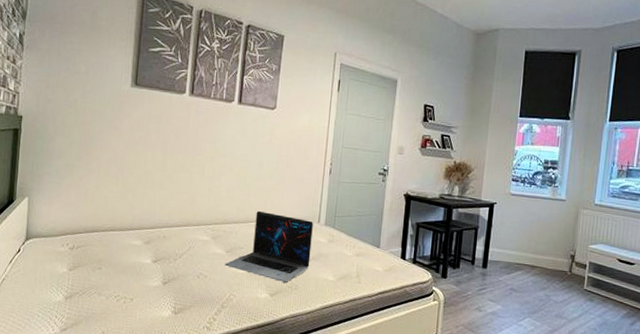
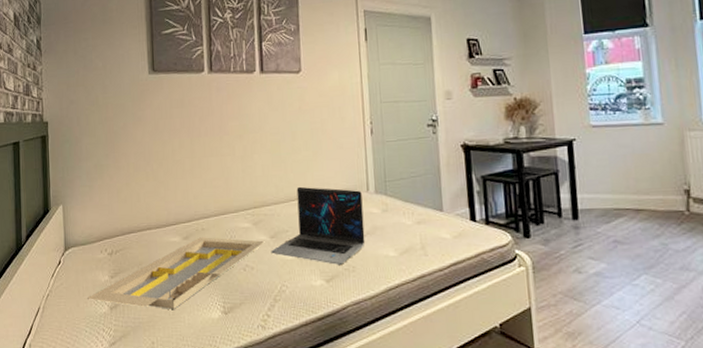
serving tray: none [44,244,220,305] -> present [88,237,264,309]

